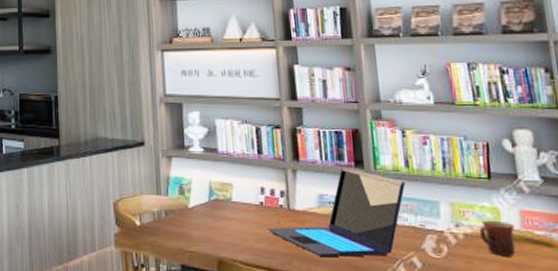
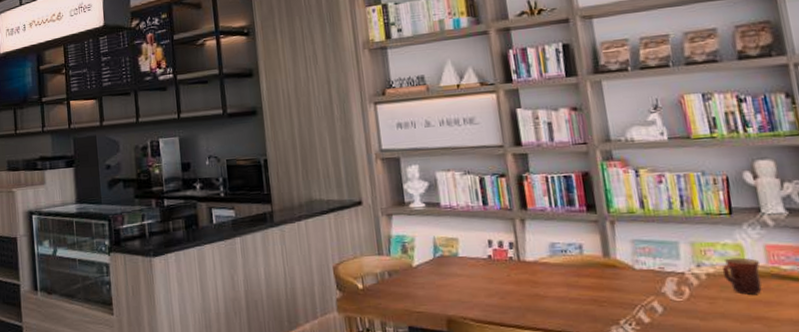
laptop: present [267,166,406,258] -> none [497,211,642,309]

